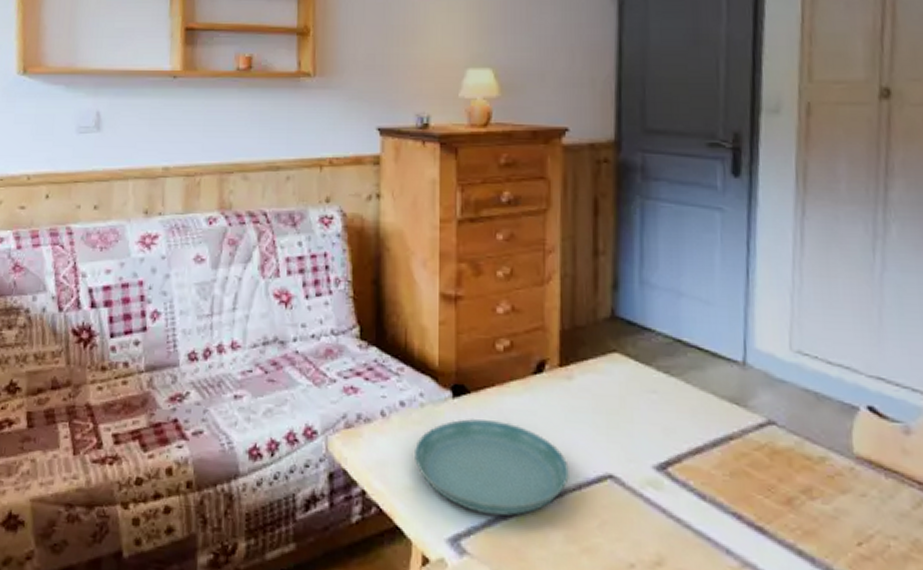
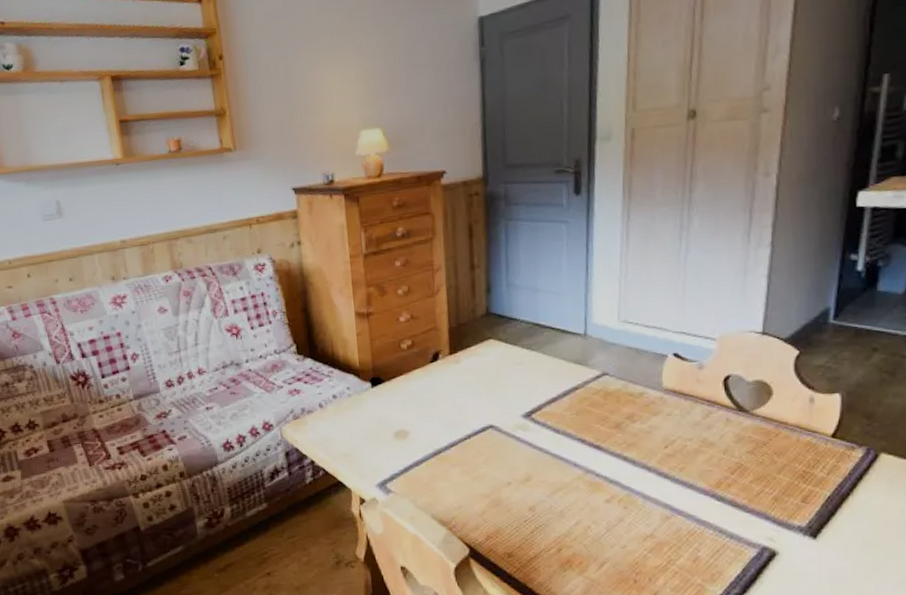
saucer: present [415,419,569,516] -> none [347,399,461,465]

